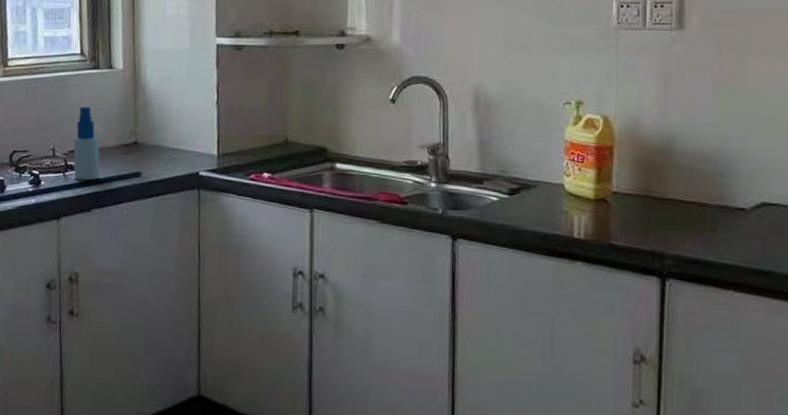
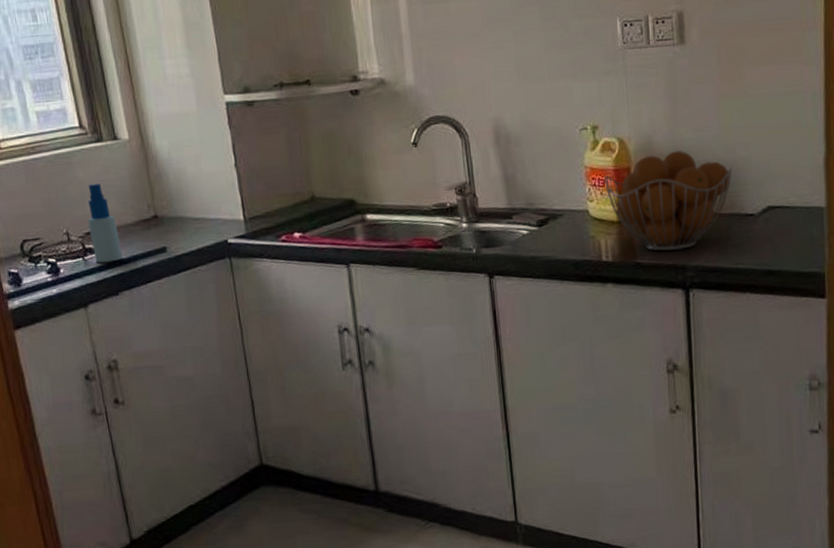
fruit basket: none [584,135,725,236] -> present [604,151,733,251]

